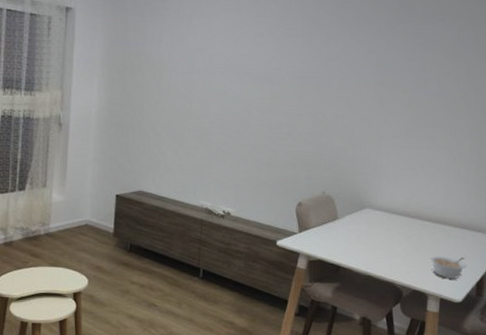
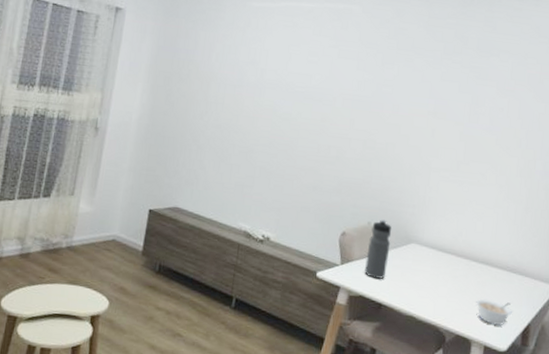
water bottle: none [322,188,346,243] -> present [364,219,391,279]

